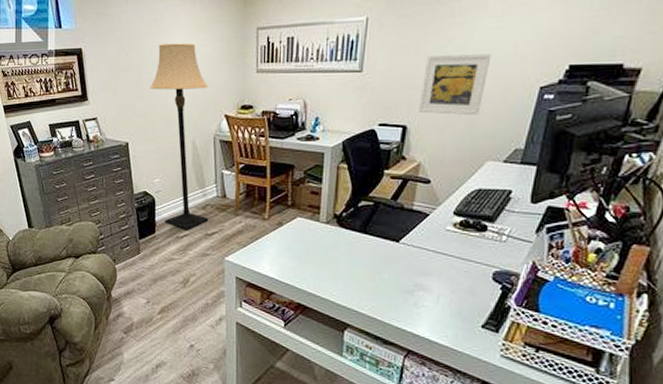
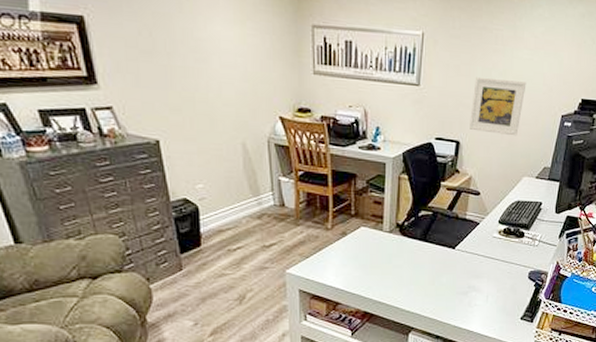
lamp: present [150,43,209,230] -> none [185,26,266,242]

